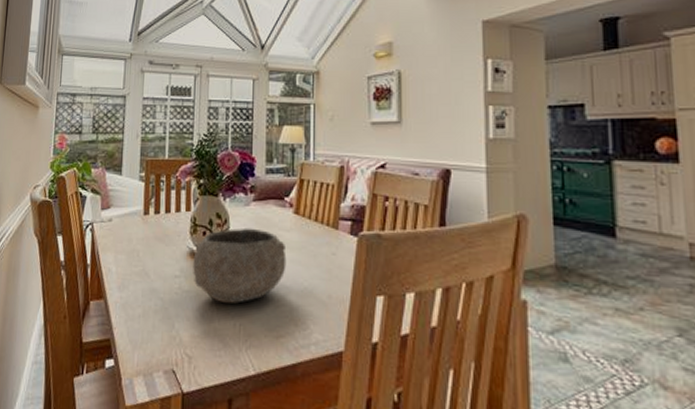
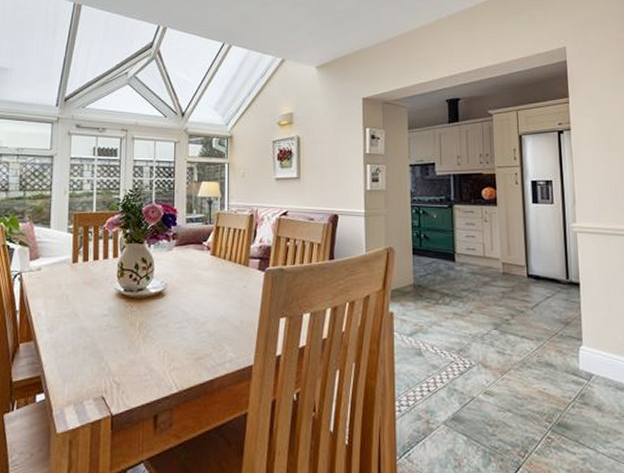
bowl: present [193,228,287,304] -> none [120,269,205,335]

